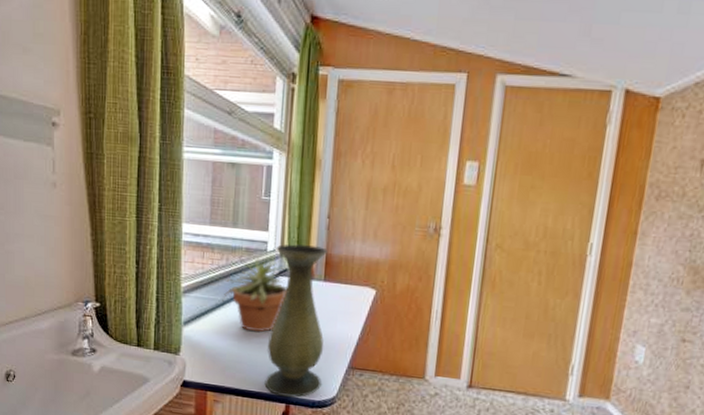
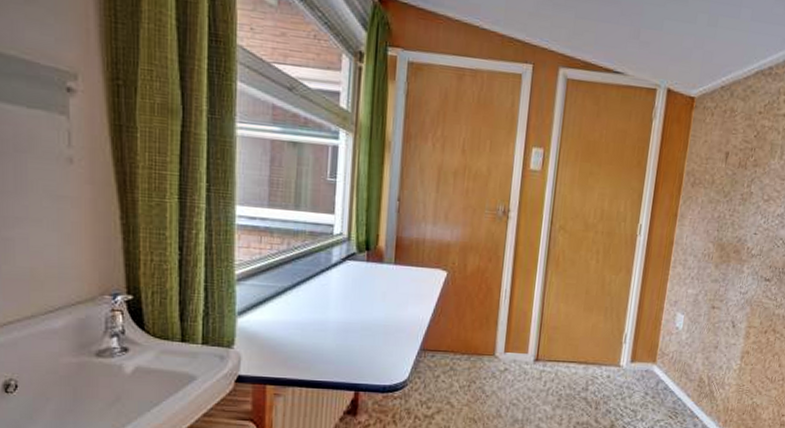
potted plant: present [217,257,287,333] -> none [276,241,355,319]
vase: present [264,244,328,398] -> none [331,227,398,384]

